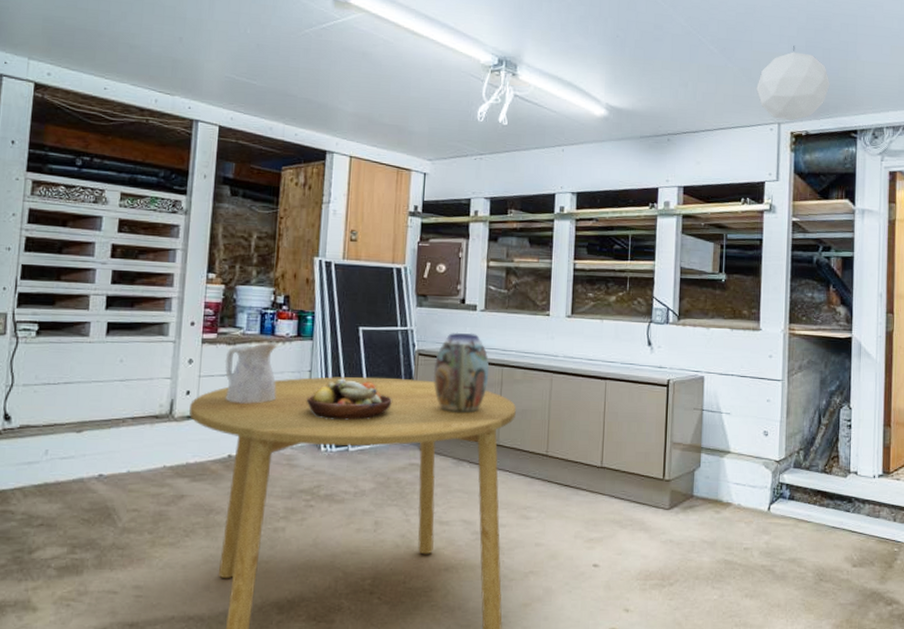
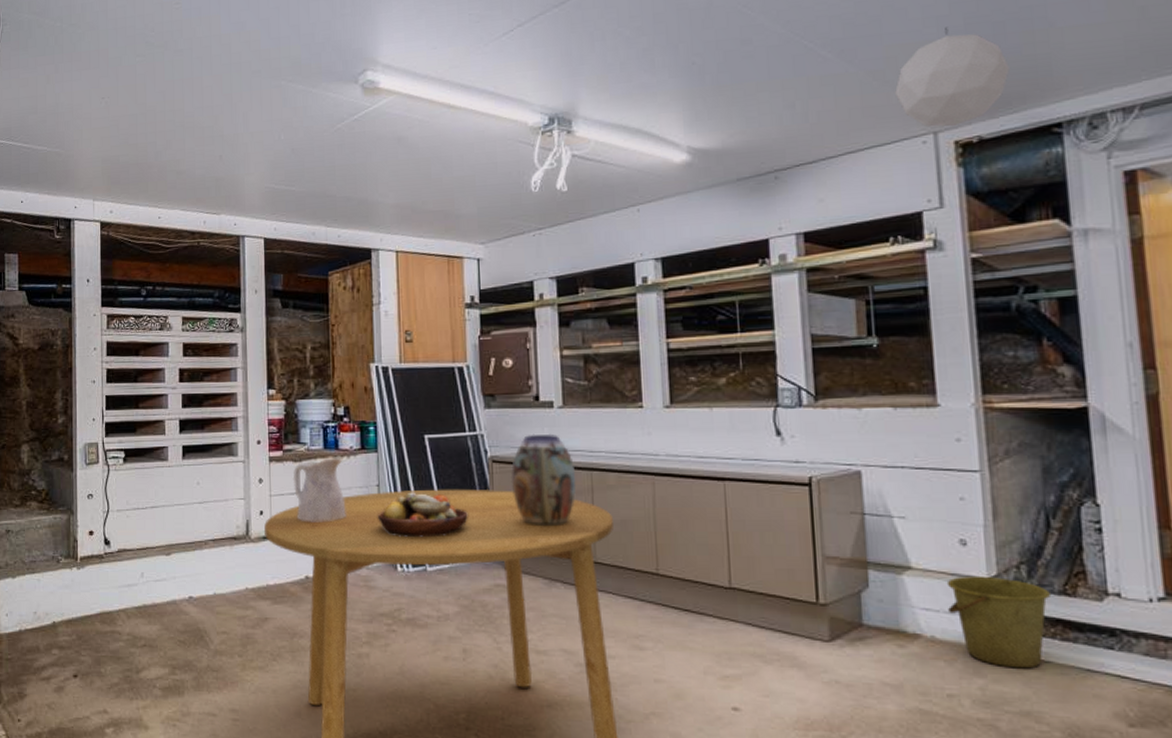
bucket: none [750,458,817,527] -> present [946,575,1052,669]

